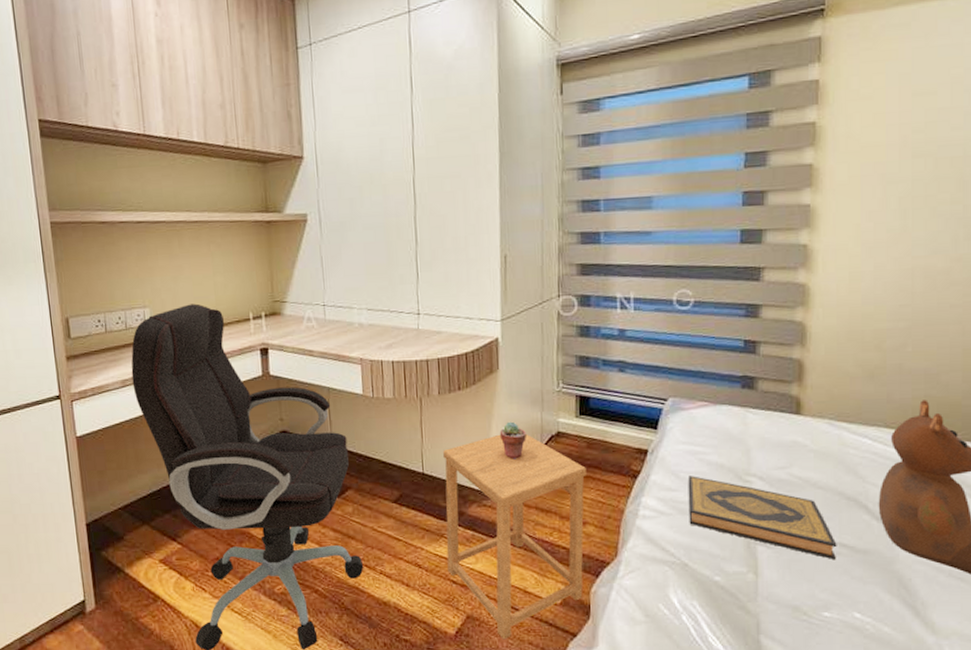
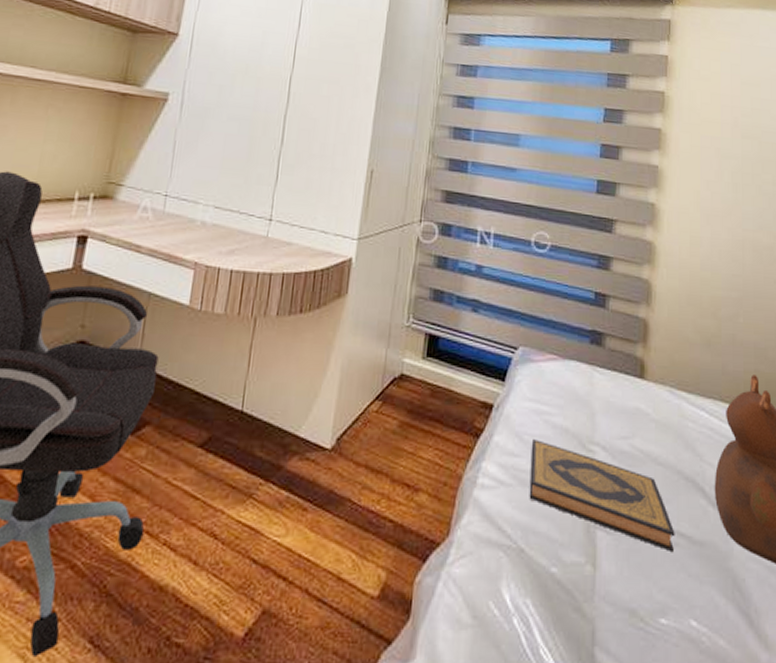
side table: present [443,434,586,640] -> none [249,370,427,647]
potted succulent: present [499,421,527,459] -> none [337,356,367,403]

